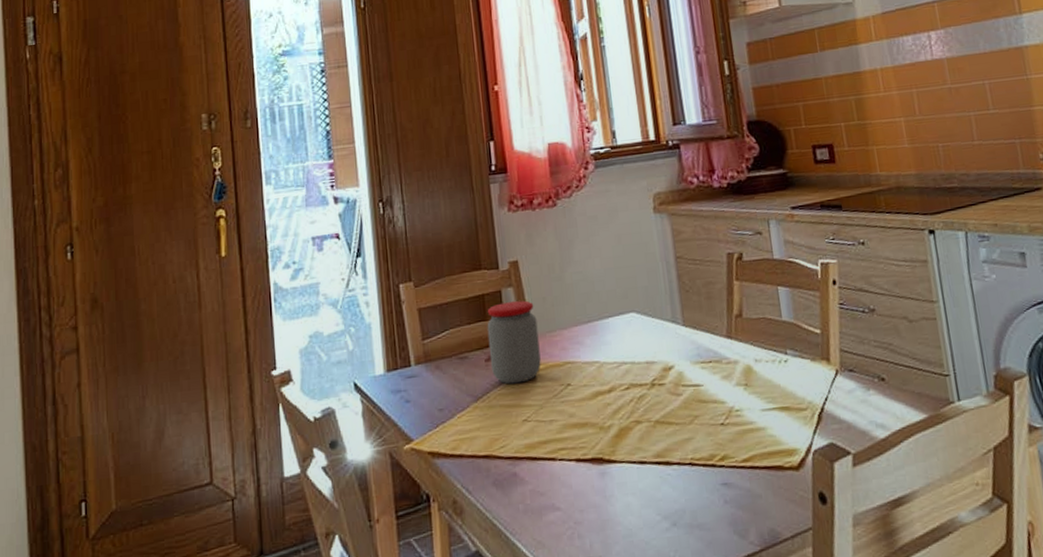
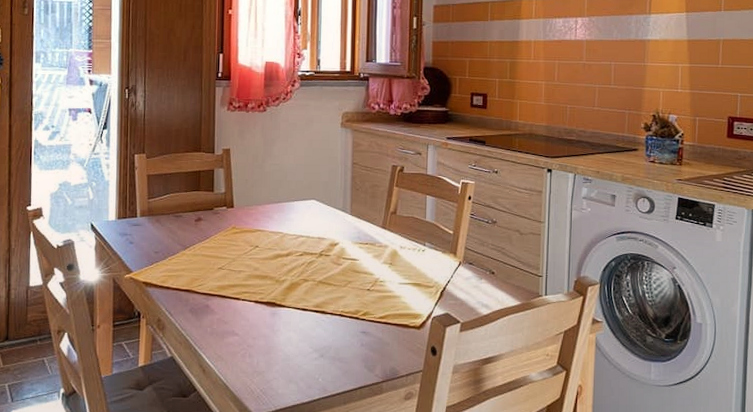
jar: present [487,300,541,384] -> none [199,179,239,241]

